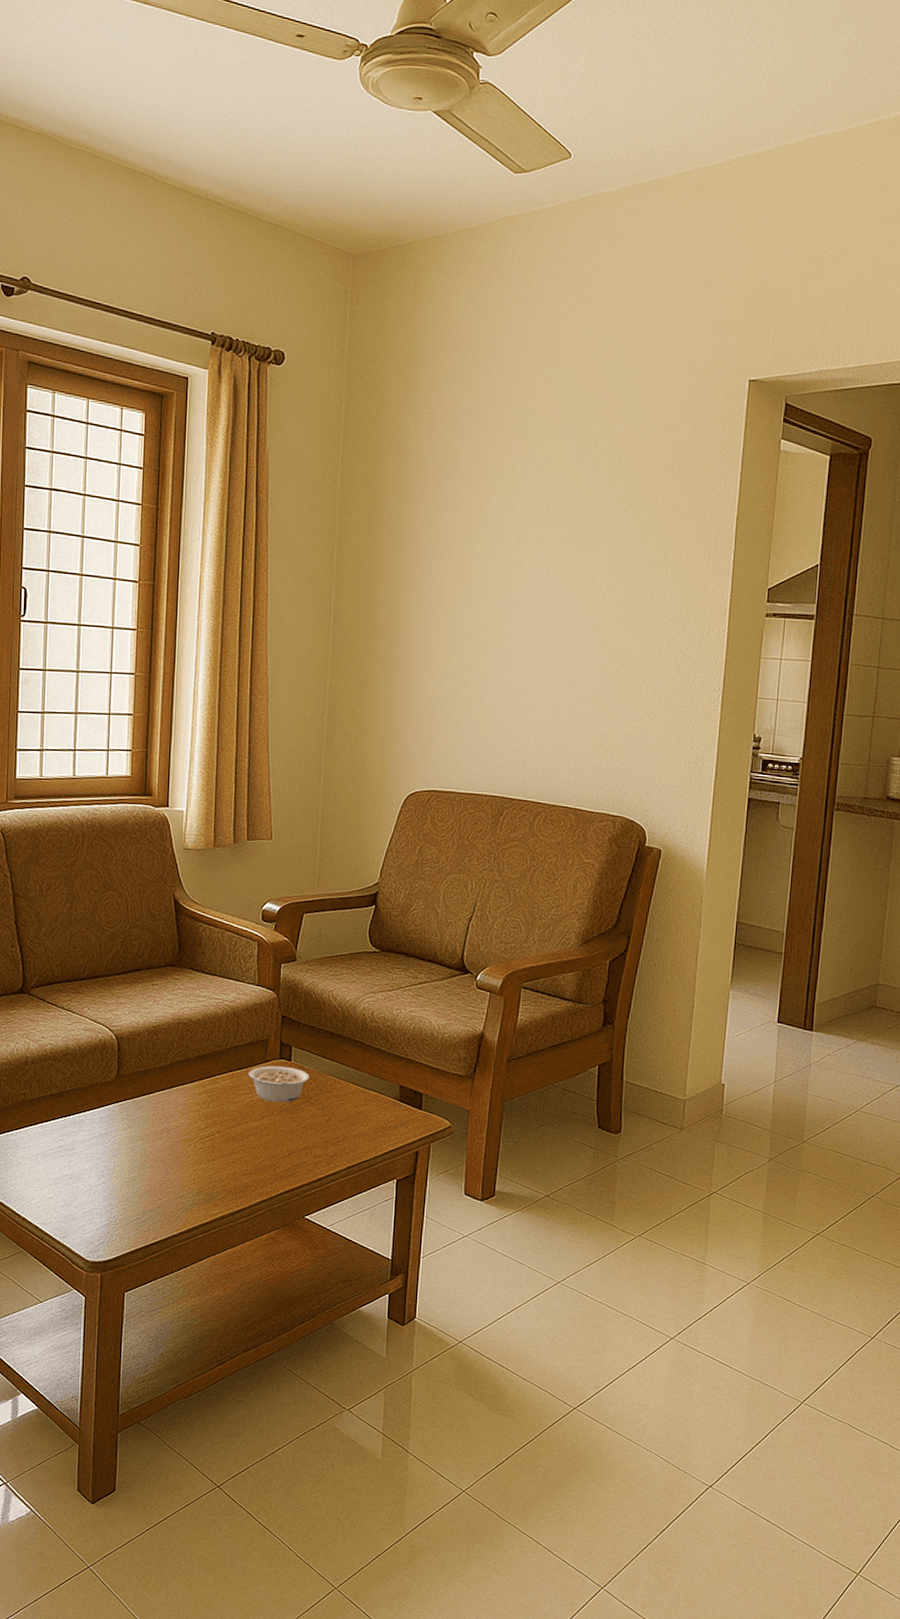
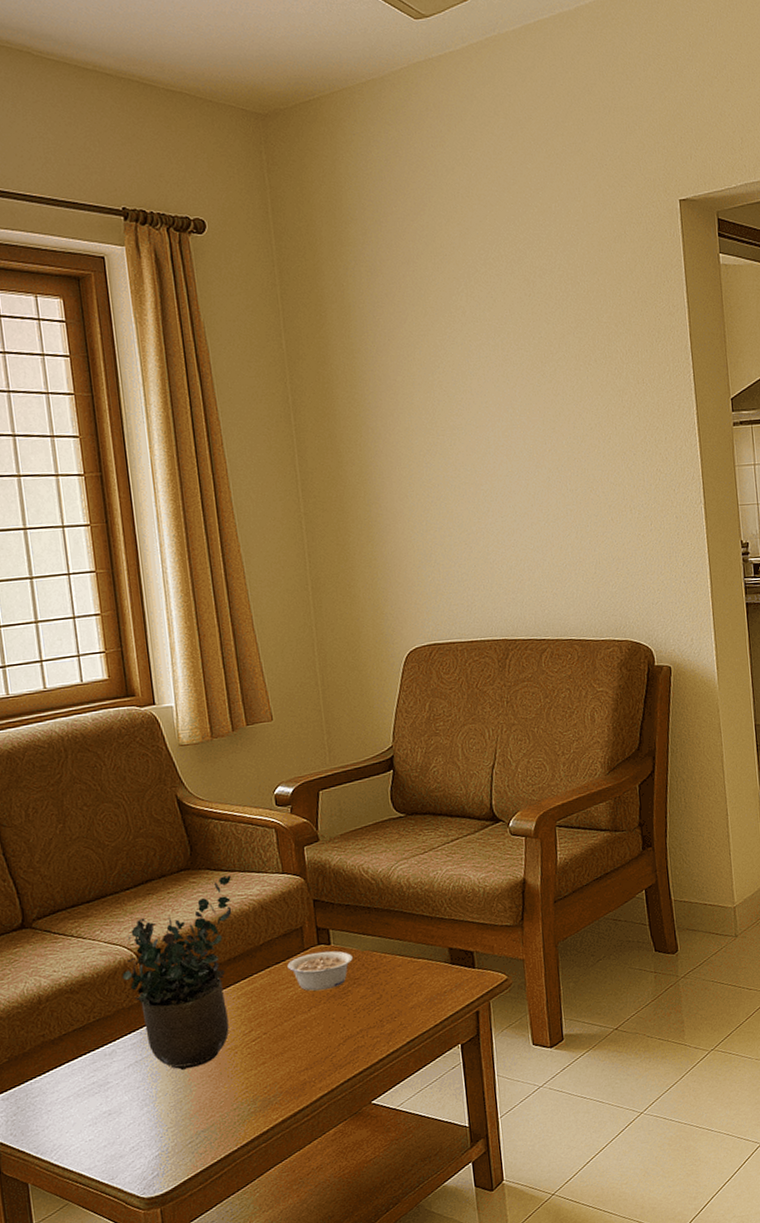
potted plant: none [100,978,211,1151] -> present [122,875,232,1070]

